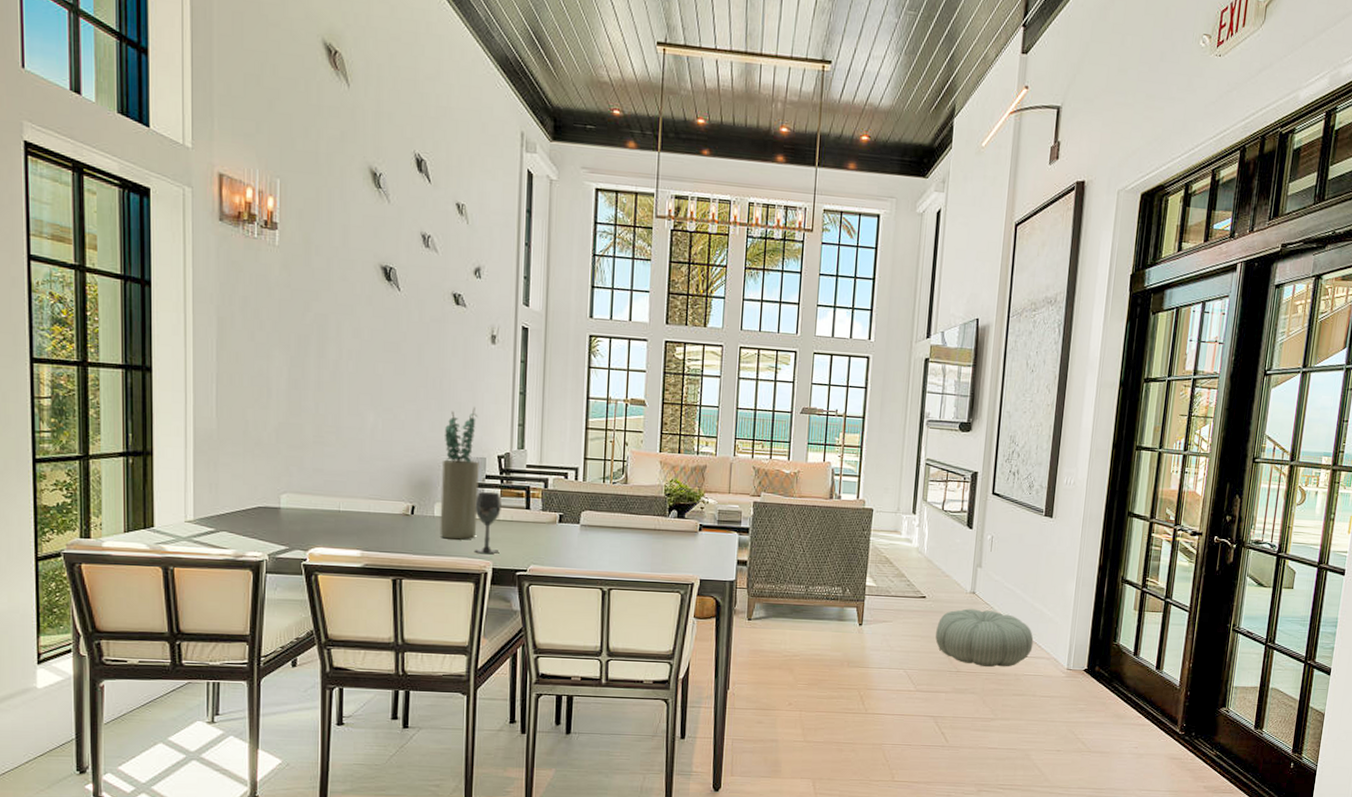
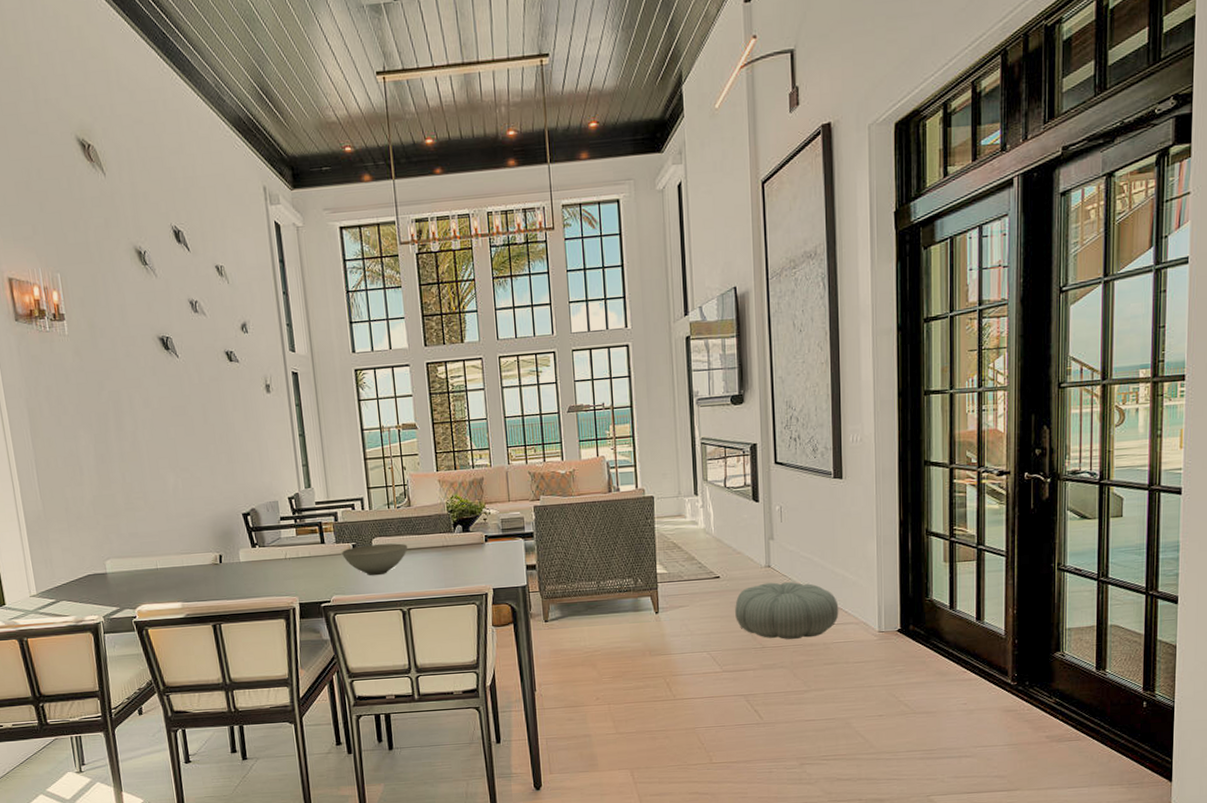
vase: present [440,407,479,540] -> none [237,455,280,582]
wine glass: present [474,491,502,554] -> none [274,531,302,591]
bowl: none [547,517,618,551] -> present [342,543,408,576]

